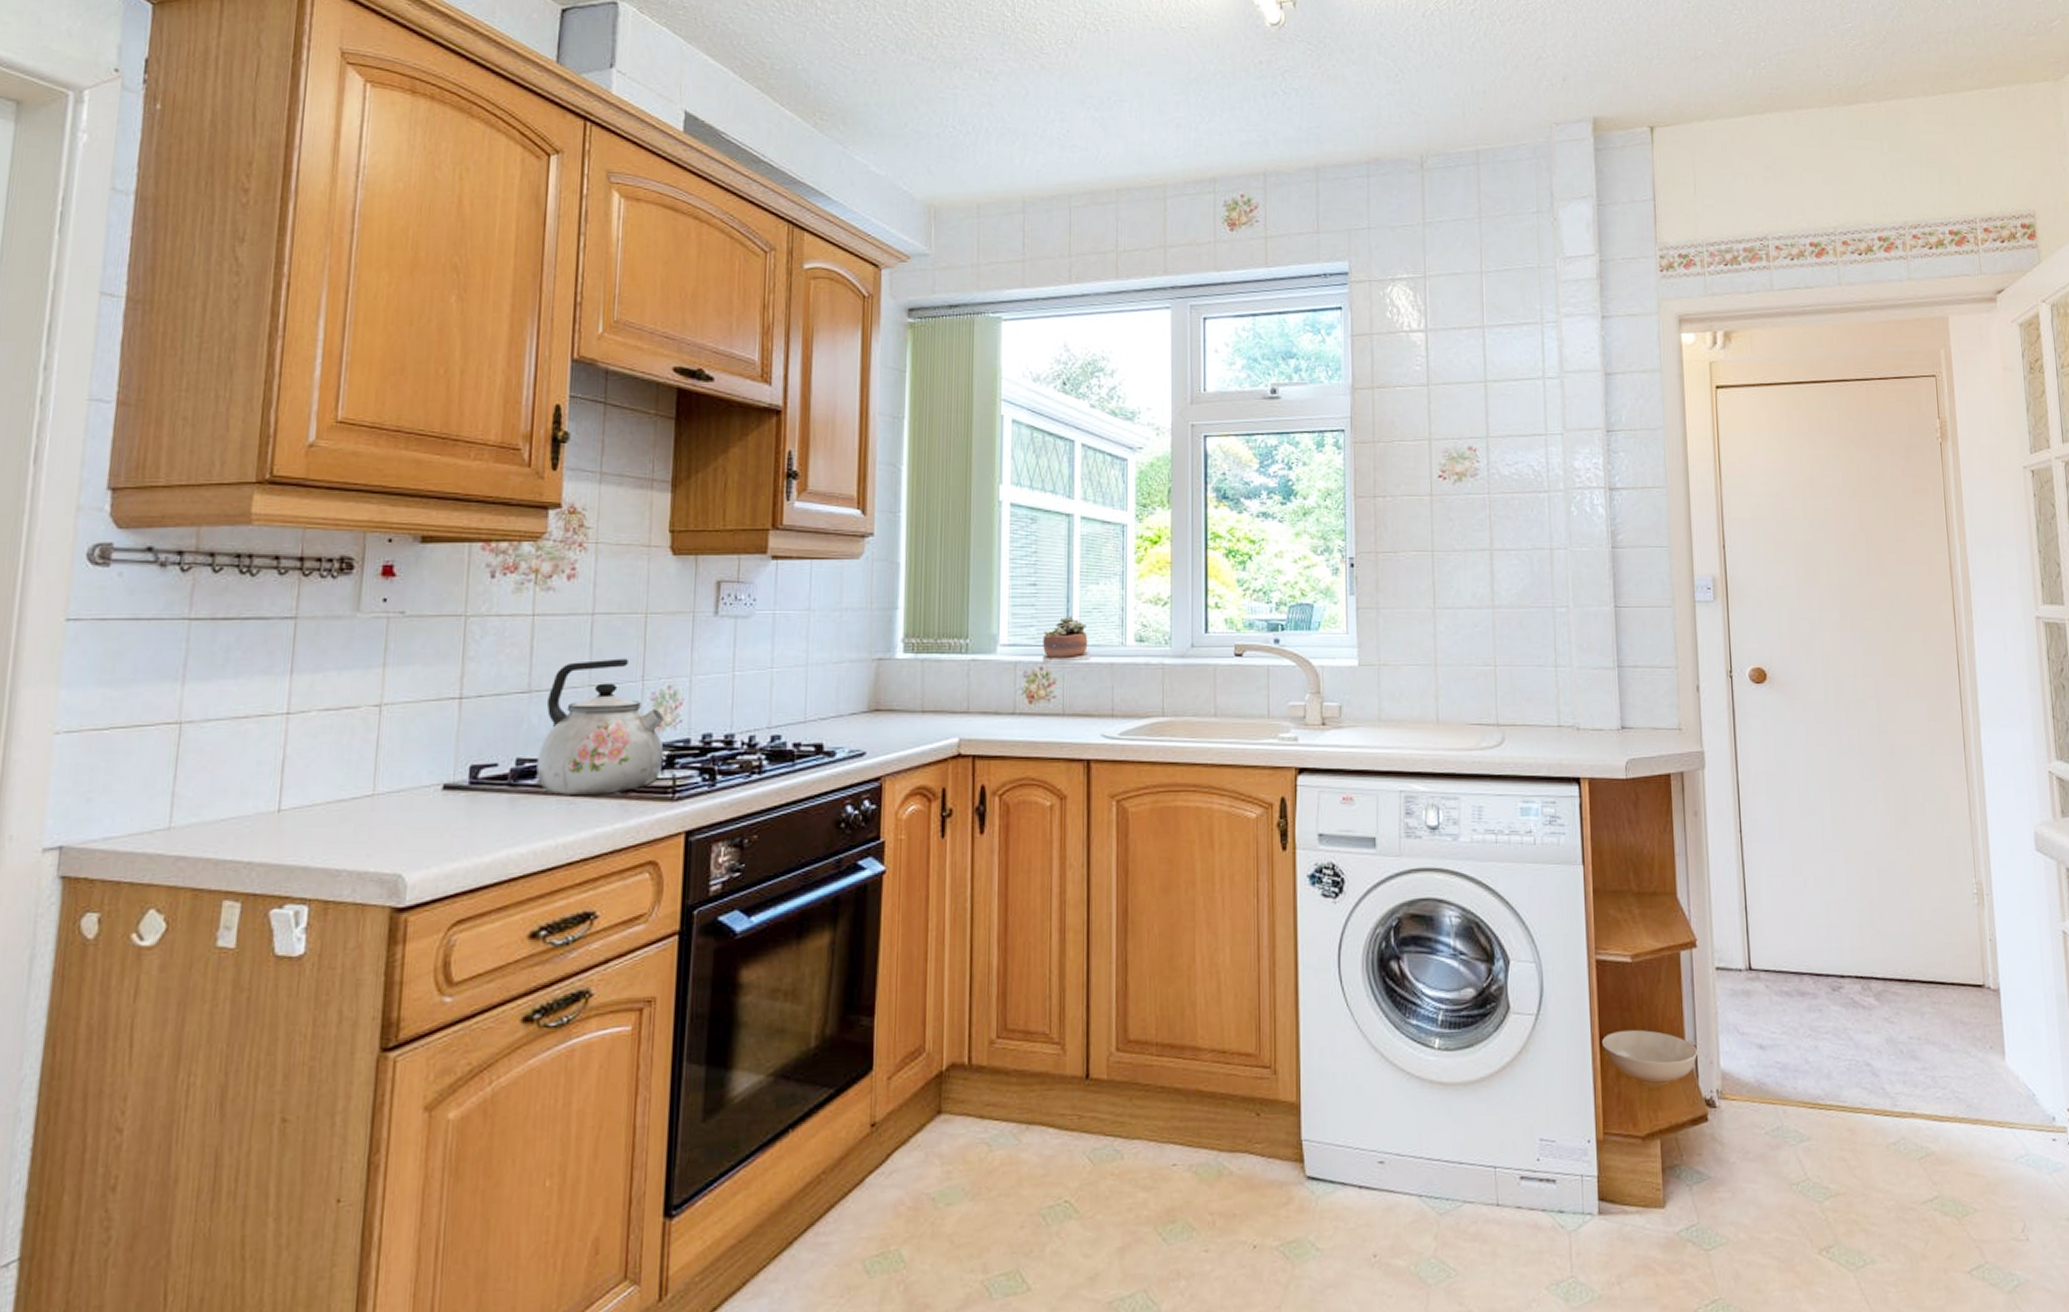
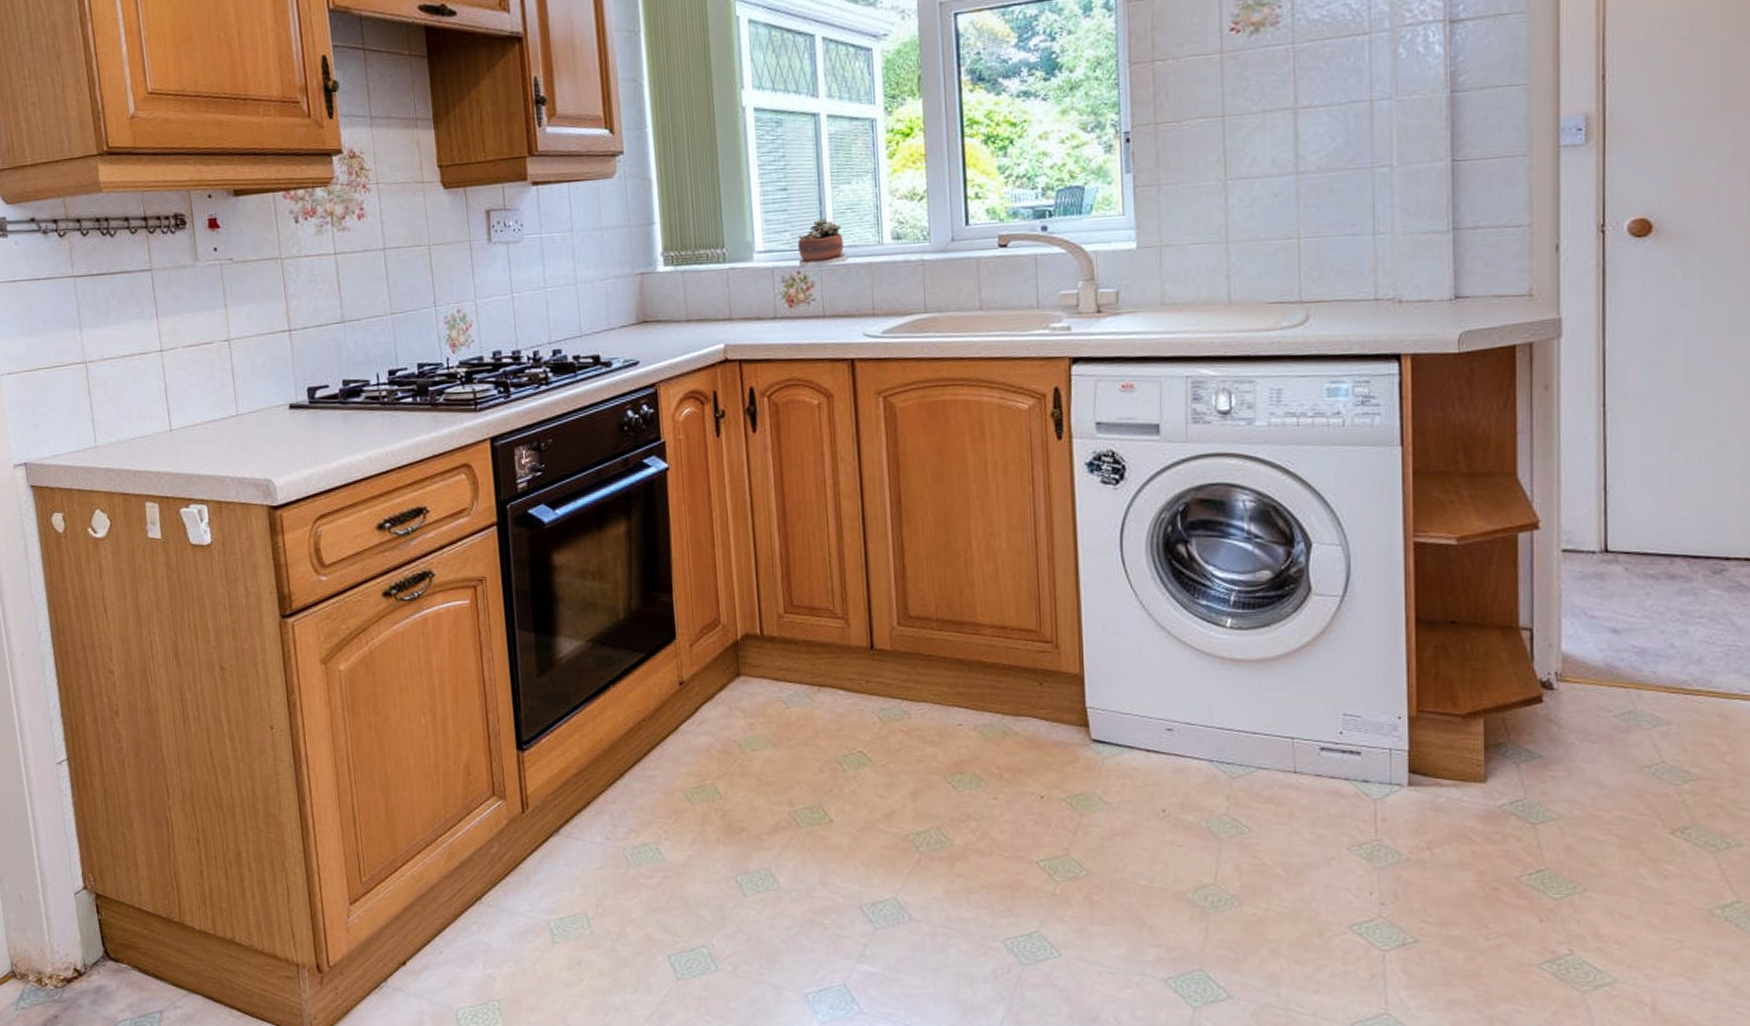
kettle: present [536,658,664,796] -> none [358,287,463,411]
bowl: present [1602,1029,1697,1086] -> none [1419,611,1534,667]

